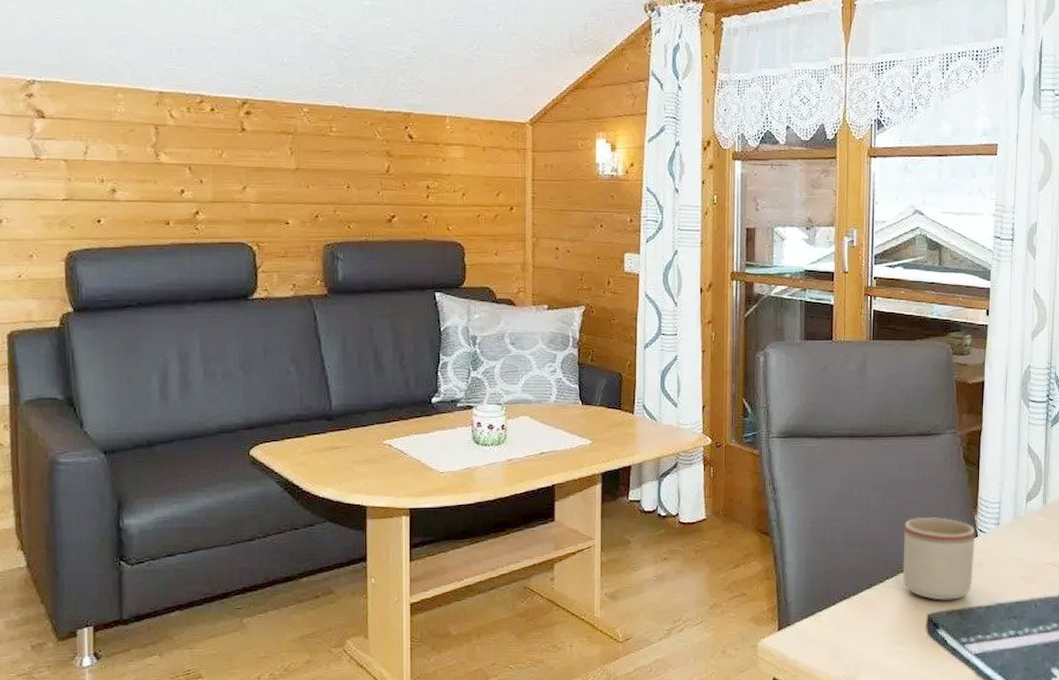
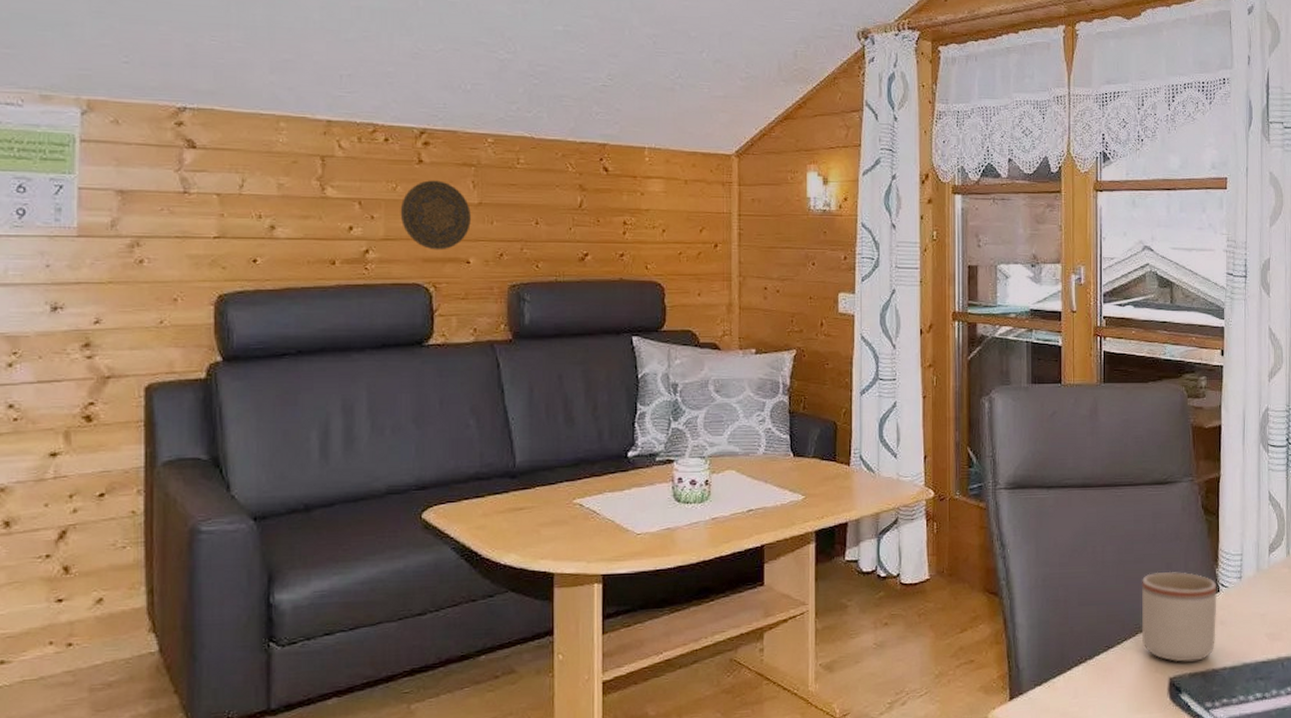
decorative plate: none [226,147,289,212] -> present [400,180,471,250]

